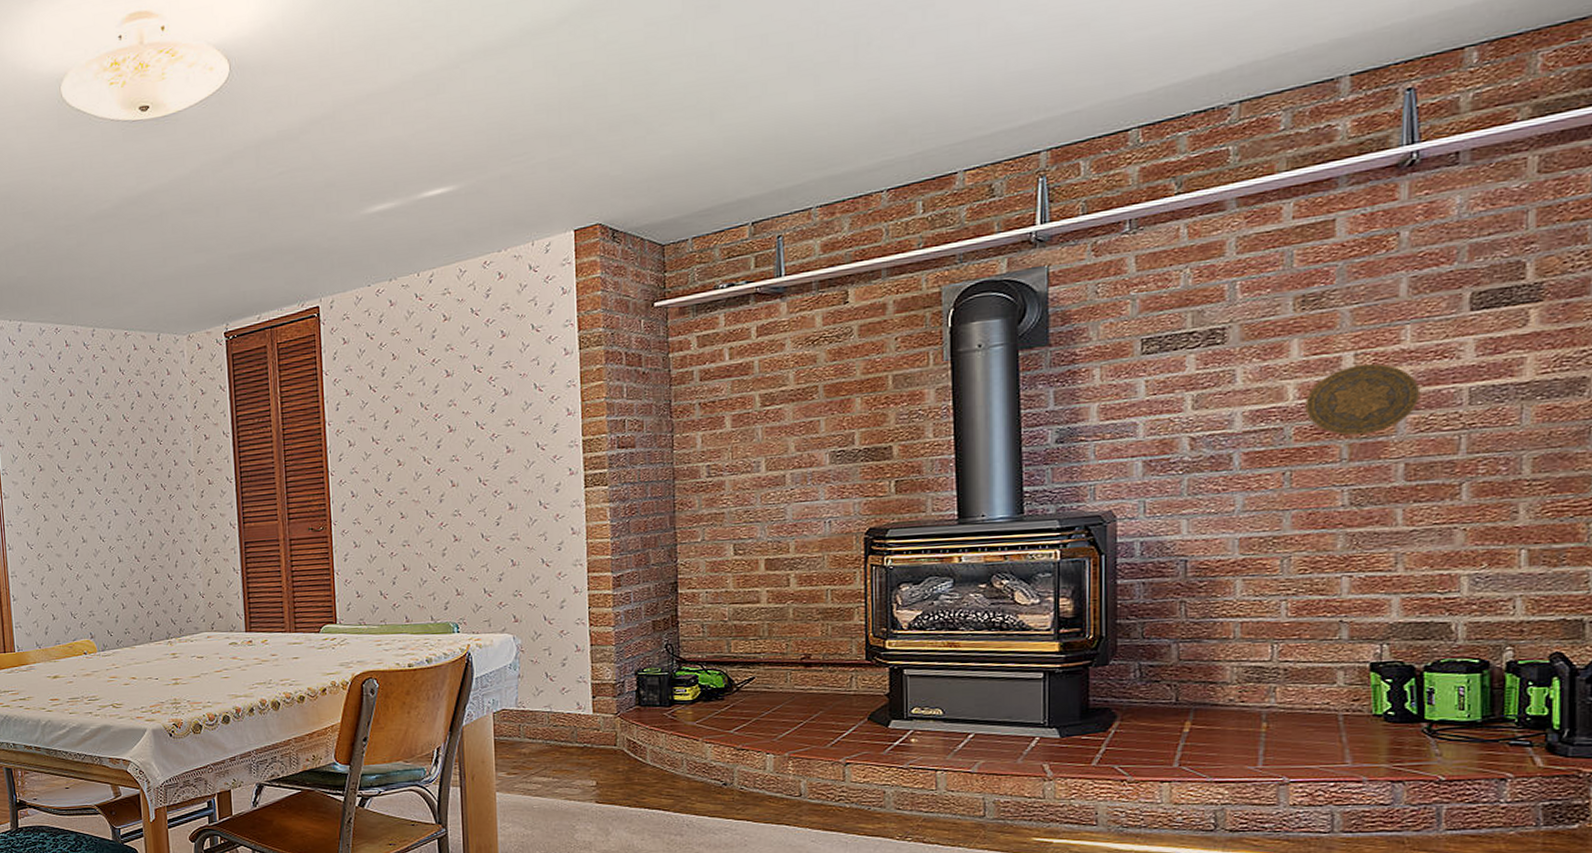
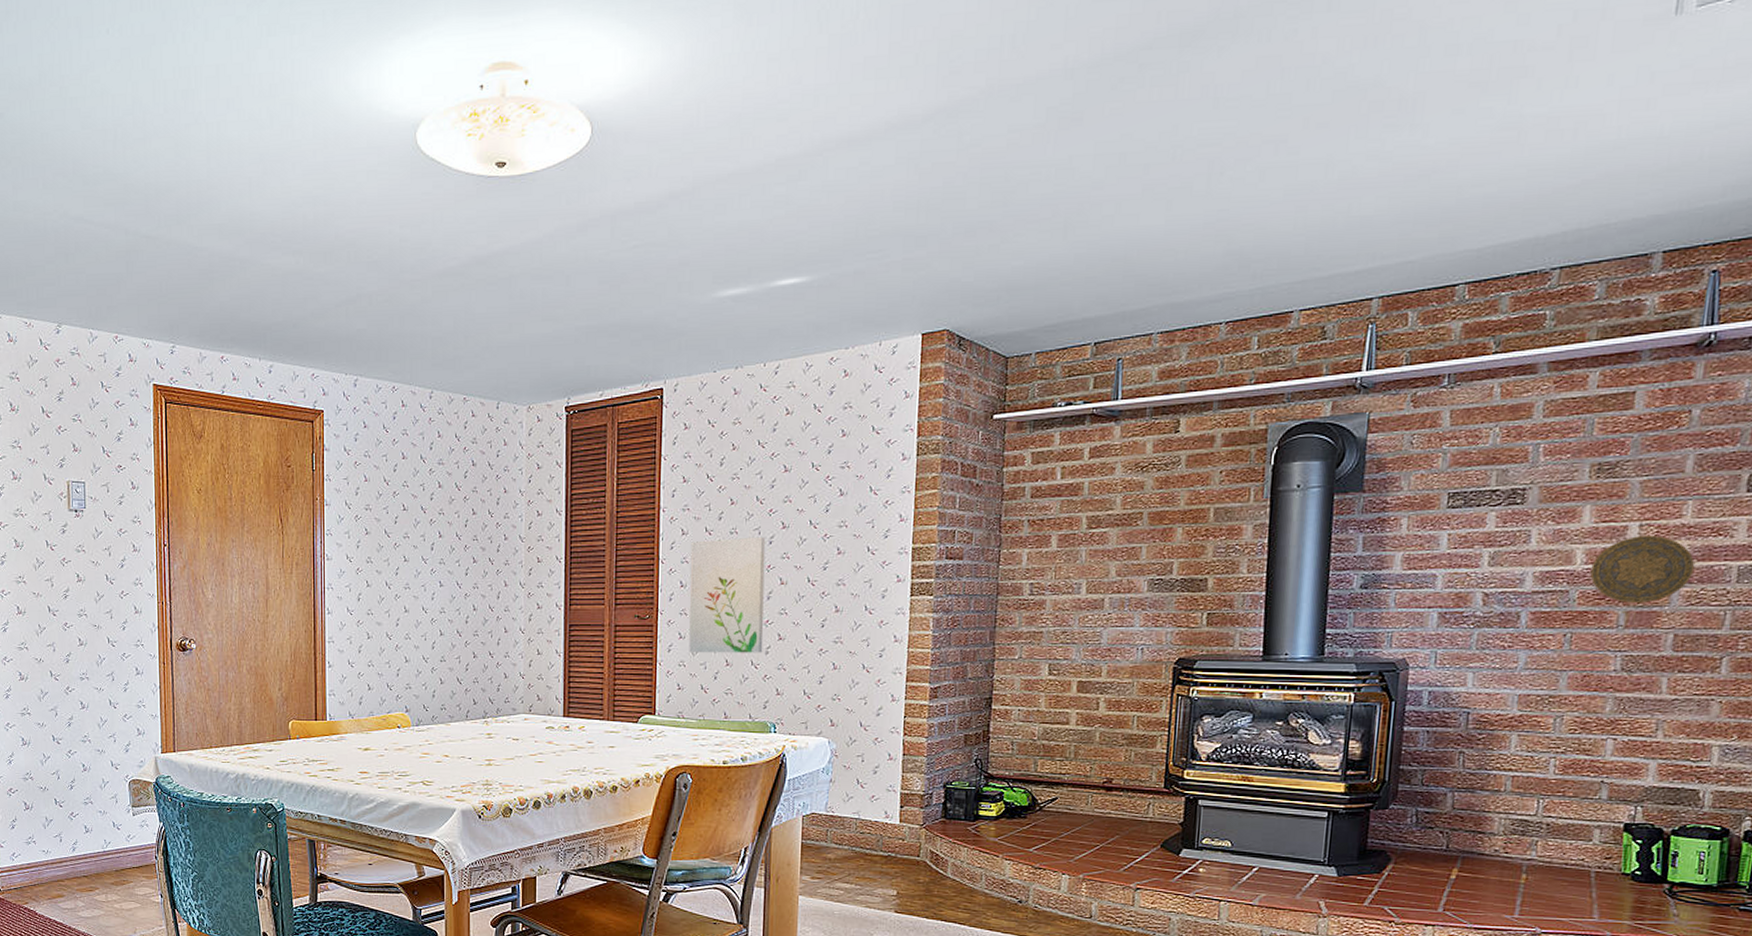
wall art: none [359,441,440,561] -> present [689,536,766,653]

